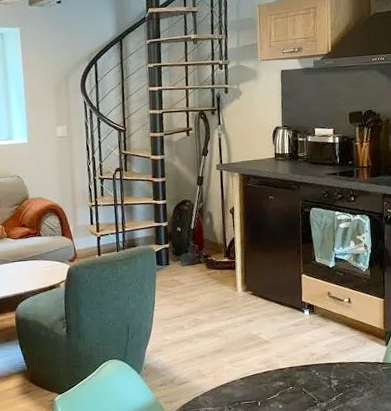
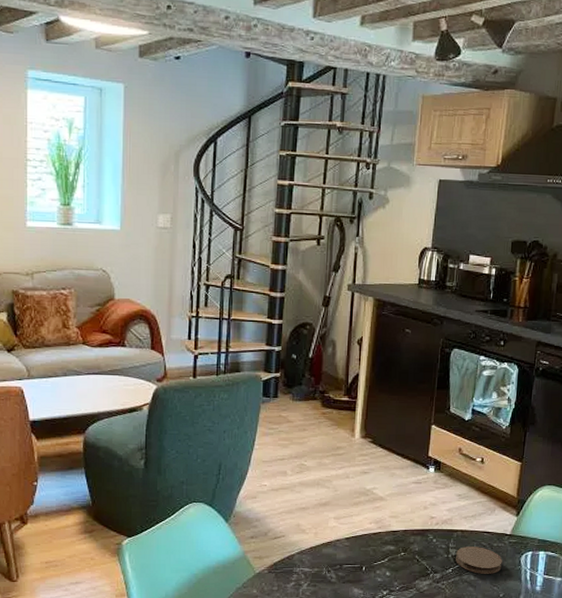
coaster: none [337,376,379,400] -> present [456,546,502,574]

